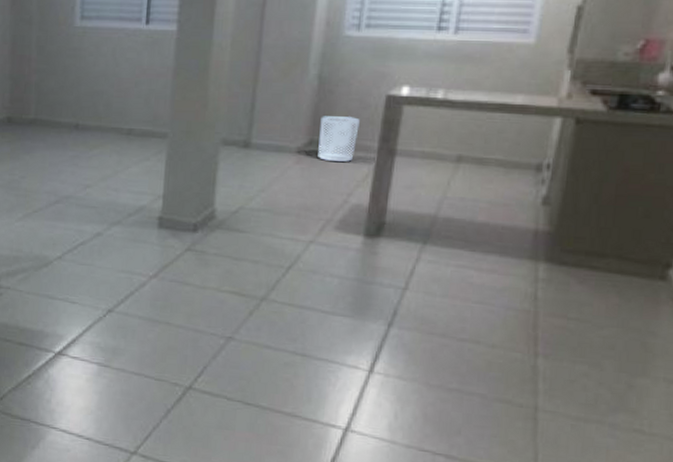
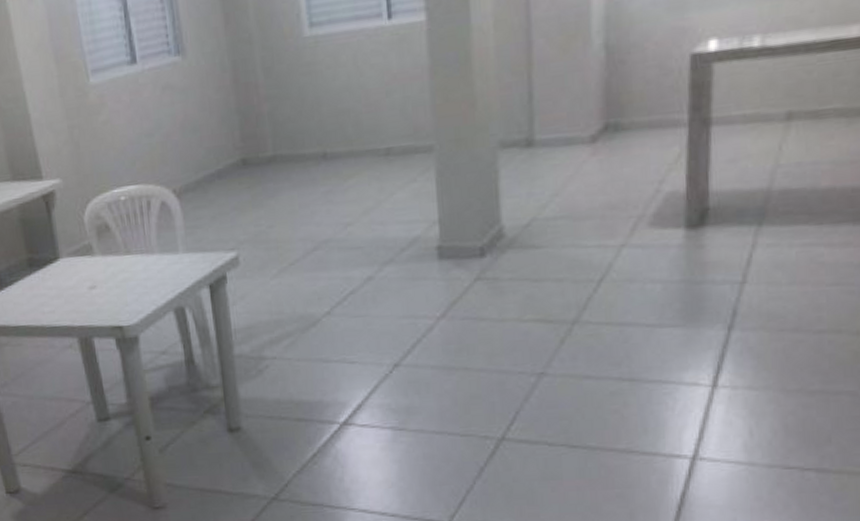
waste bin: present [318,116,360,162] -> none [614,87,663,146]

